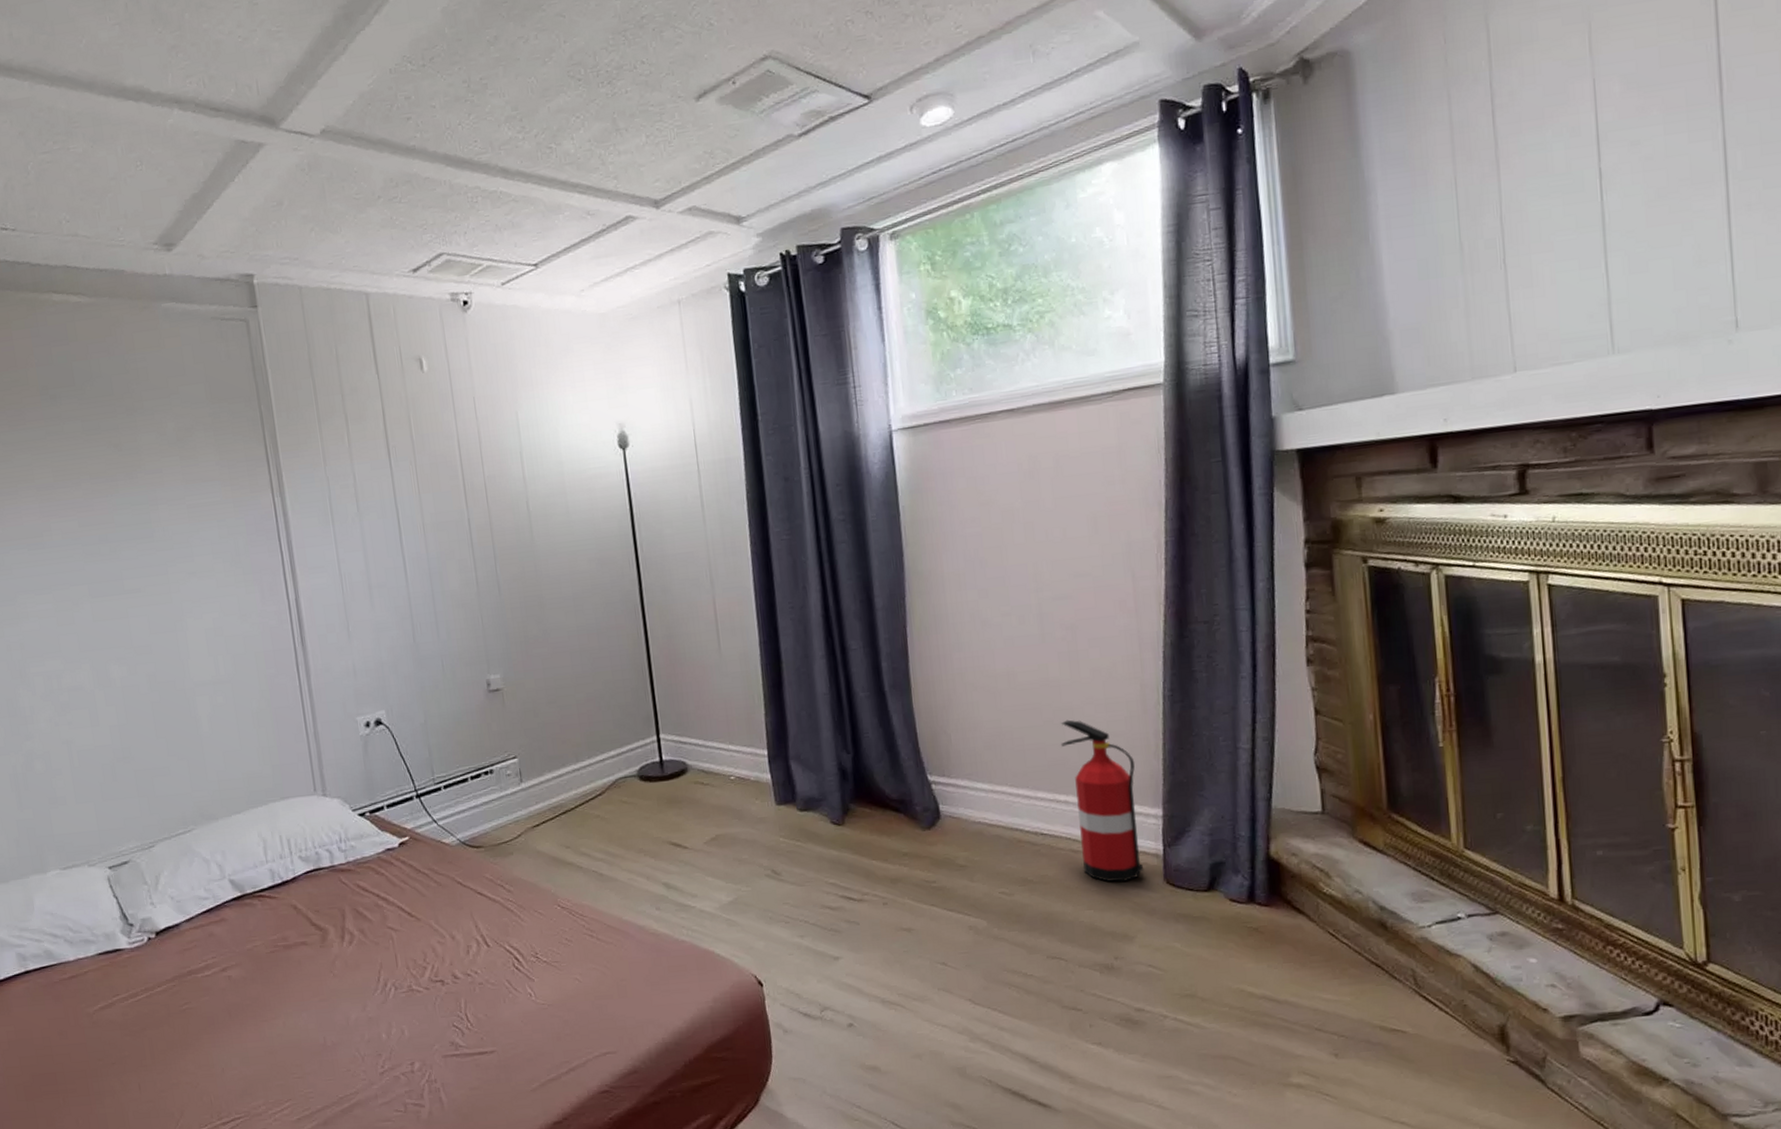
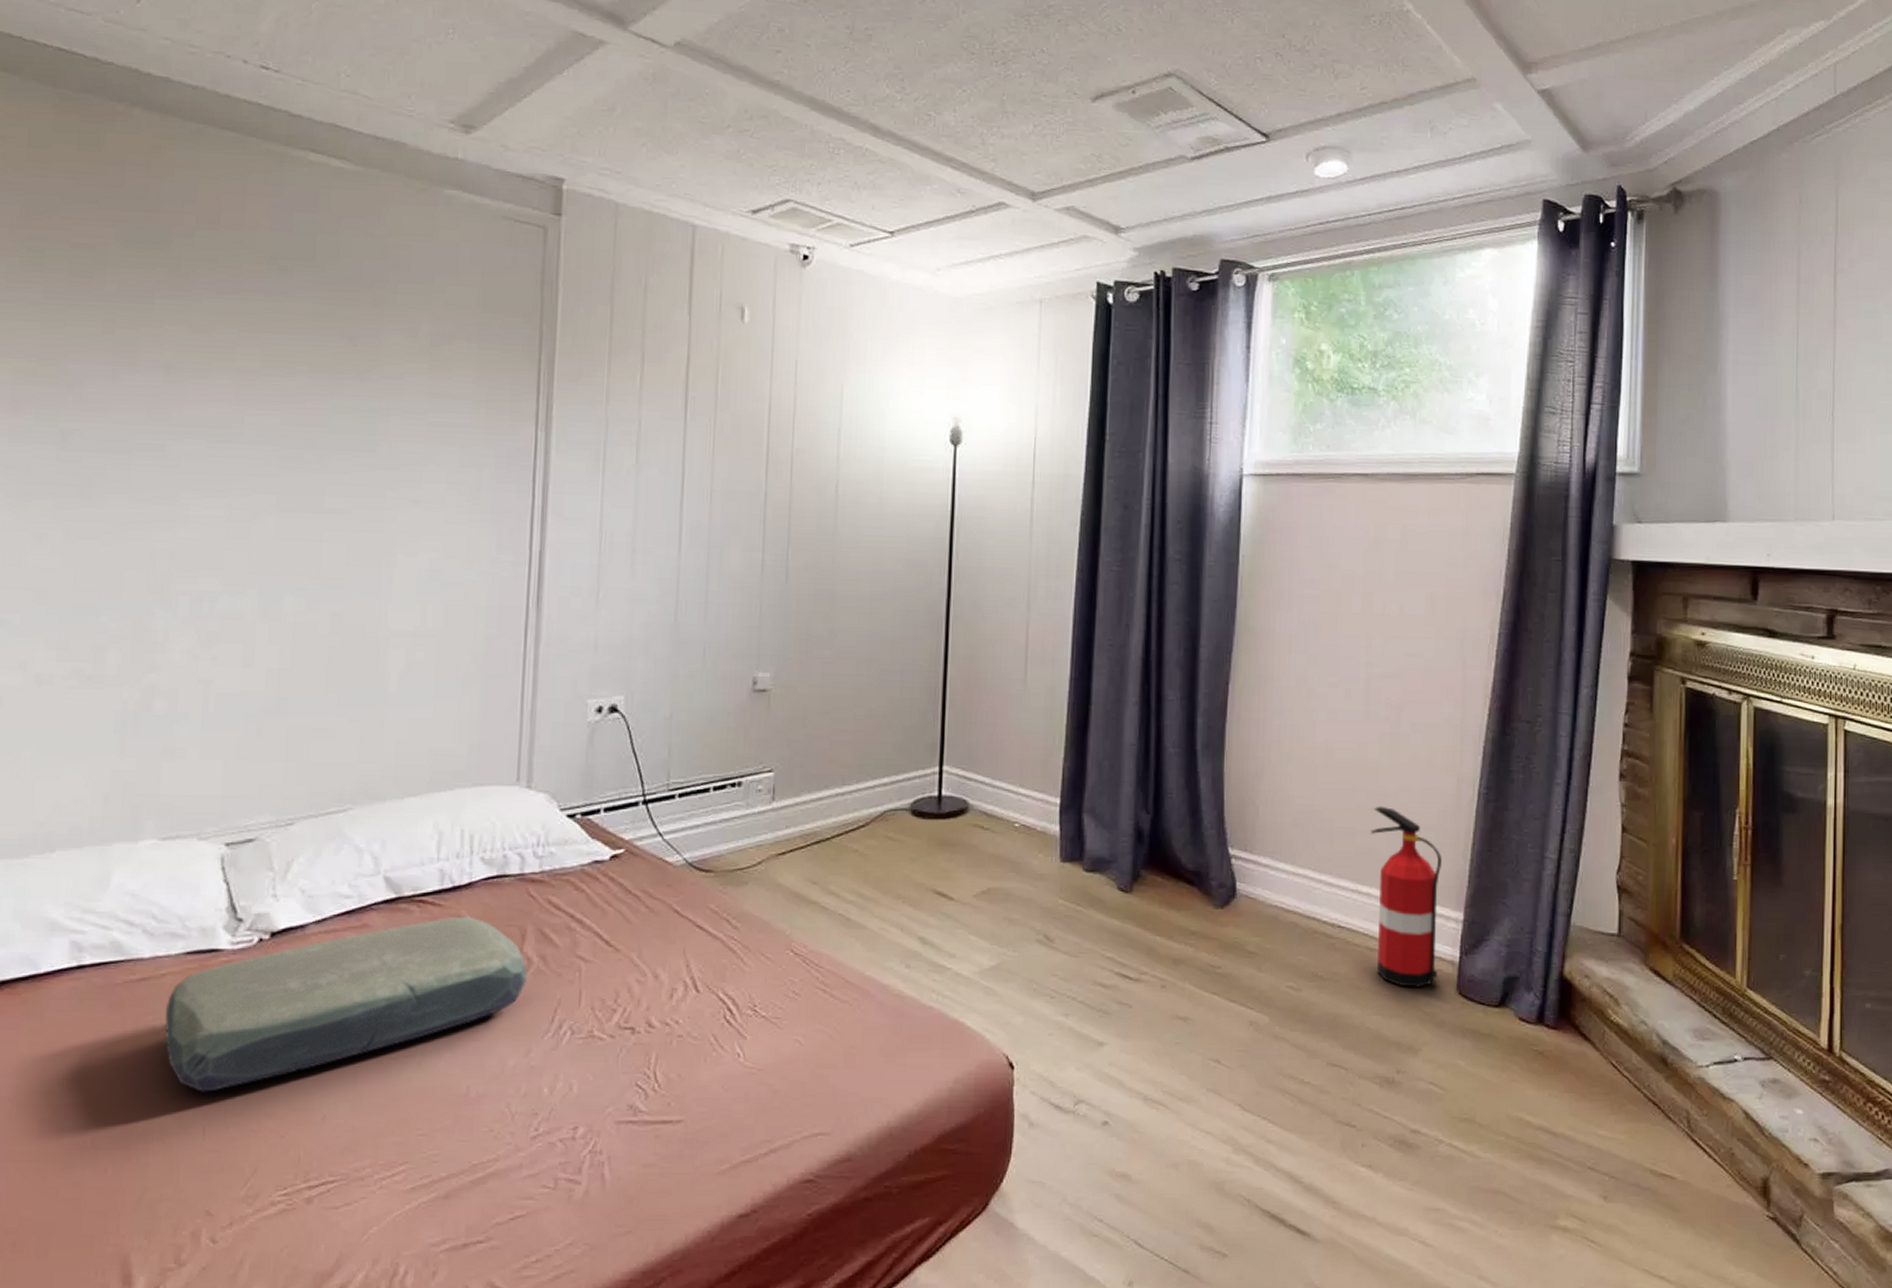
cushion: none [93,904,353,1058] -> present [164,916,527,1092]

